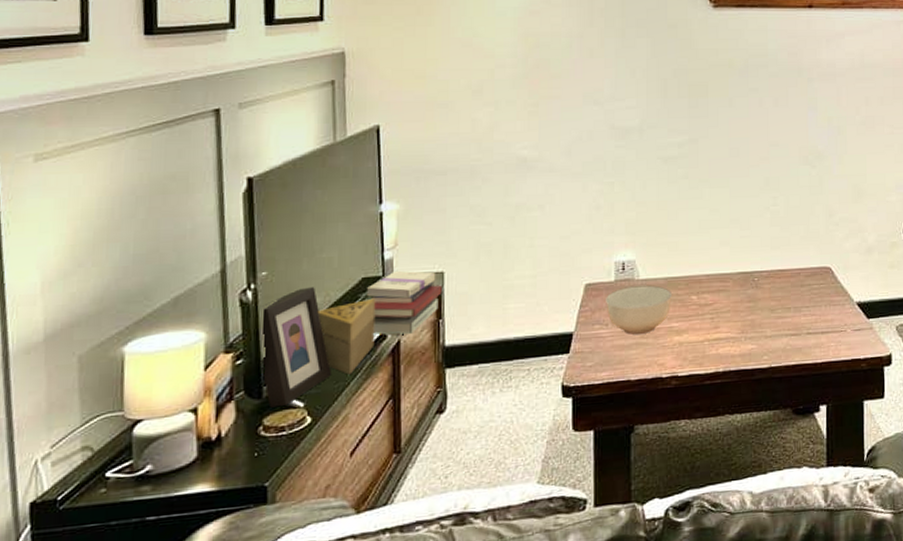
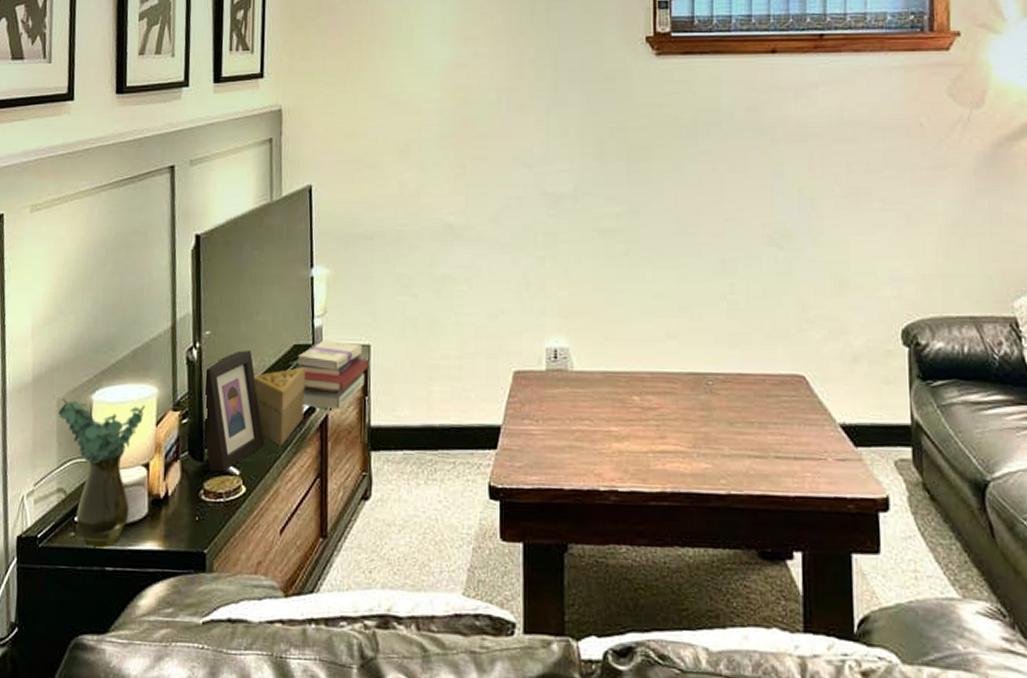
vase: none [80,351,191,501] -> present [58,398,145,548]
bowl: present [606,285,673,334] -> none [536,378,611,436]

